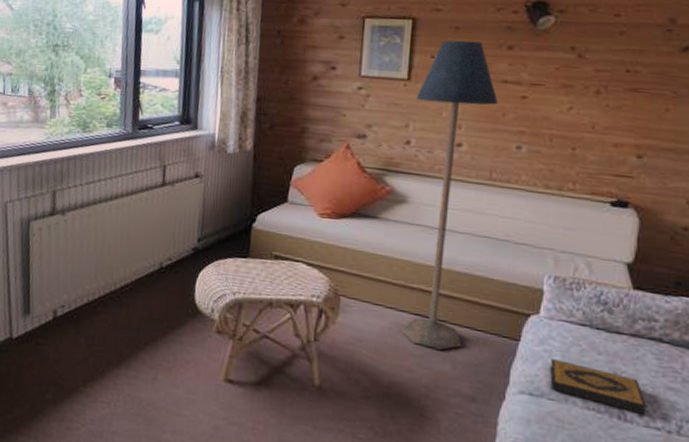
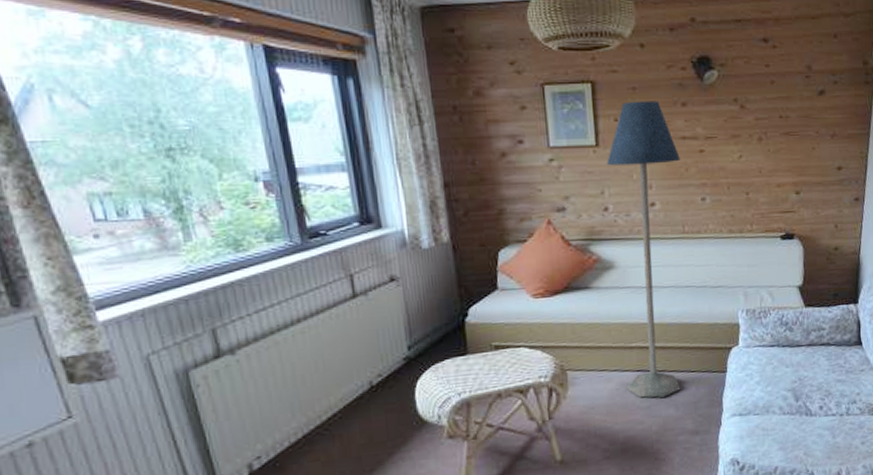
hardback book: present [549,359,647,414] -> none [751,379,825,408]

